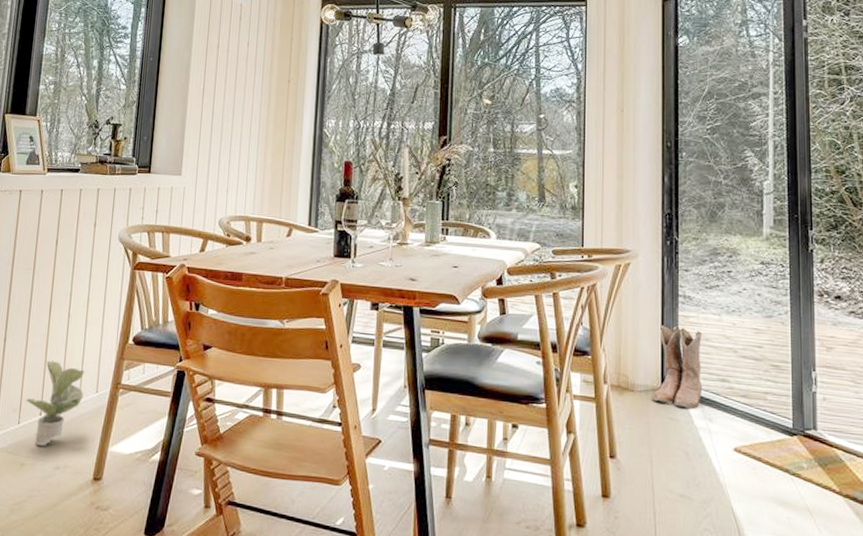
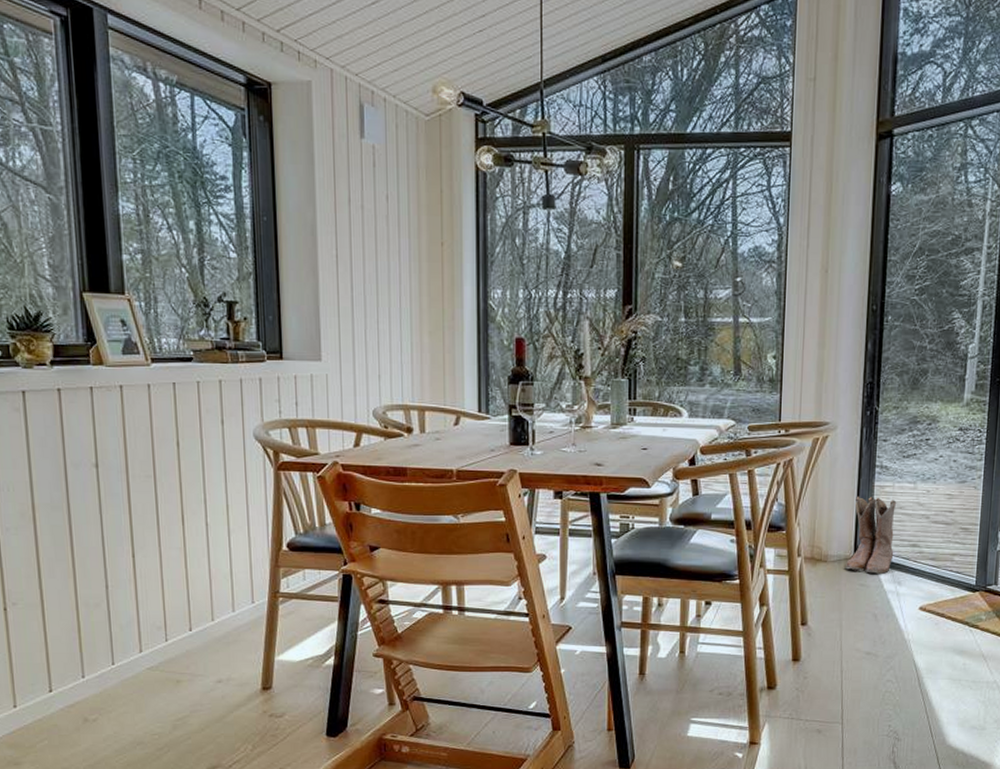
potted plant: present [25,360,84,446] -> none [170,574,238,661]

